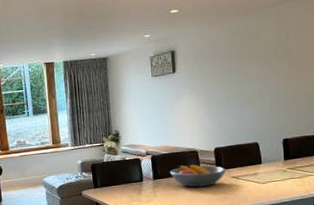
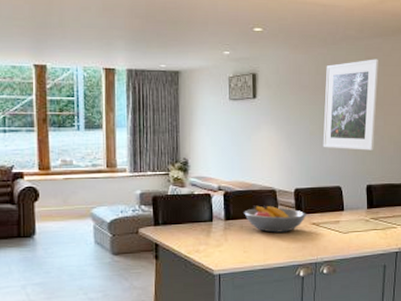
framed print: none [239,22,292,110] -> present [323,59,379,150]

